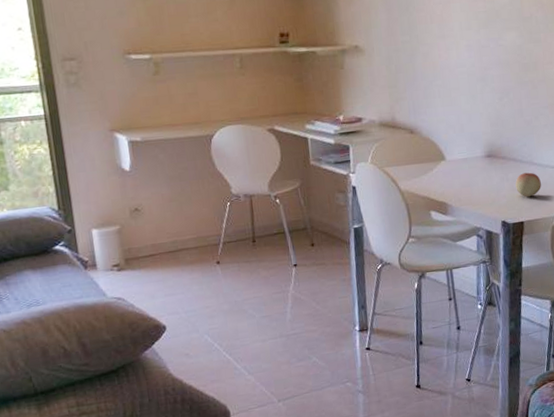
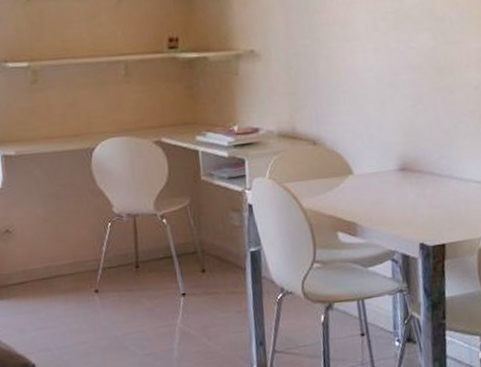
fruit: present [515,172,541,198] -> none [434,187,464,216]

